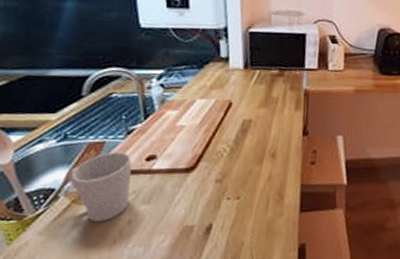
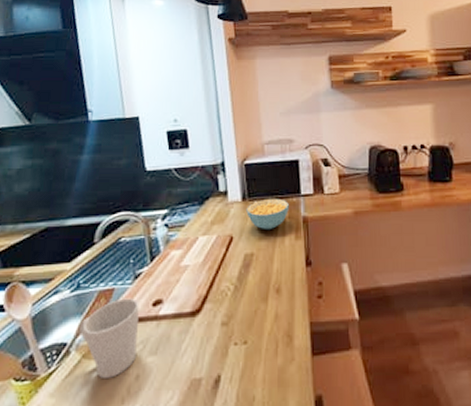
cereal bowl: none [247,69,292,100] -> present [246,198,289,230]

